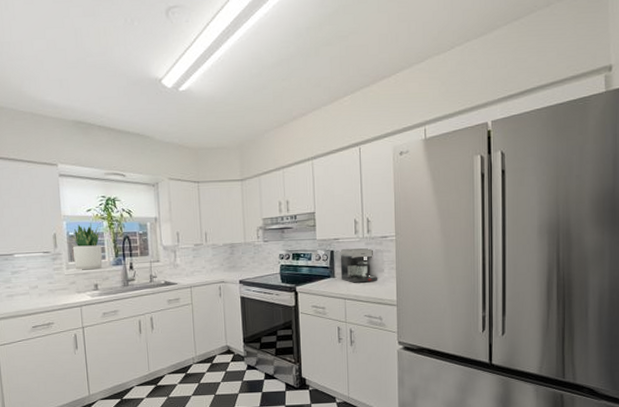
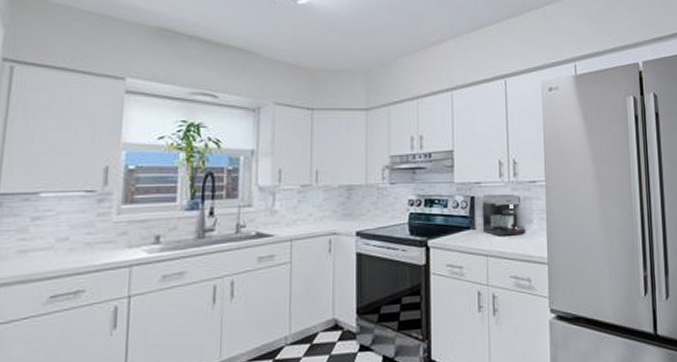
planter: present [71,223,103,270] -> none [130,154,174,216]

